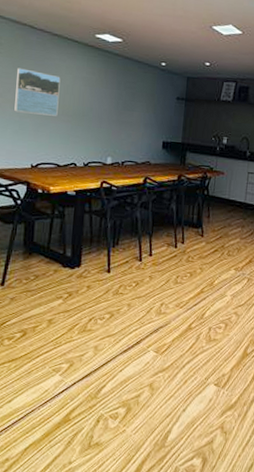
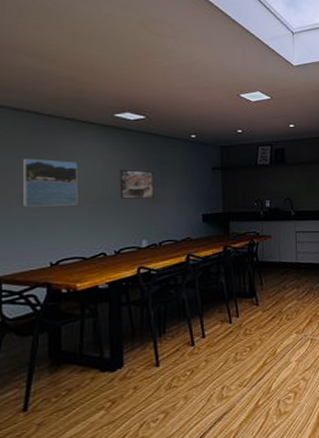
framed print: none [92,88,124,120] -> present [119,169,155,200]

